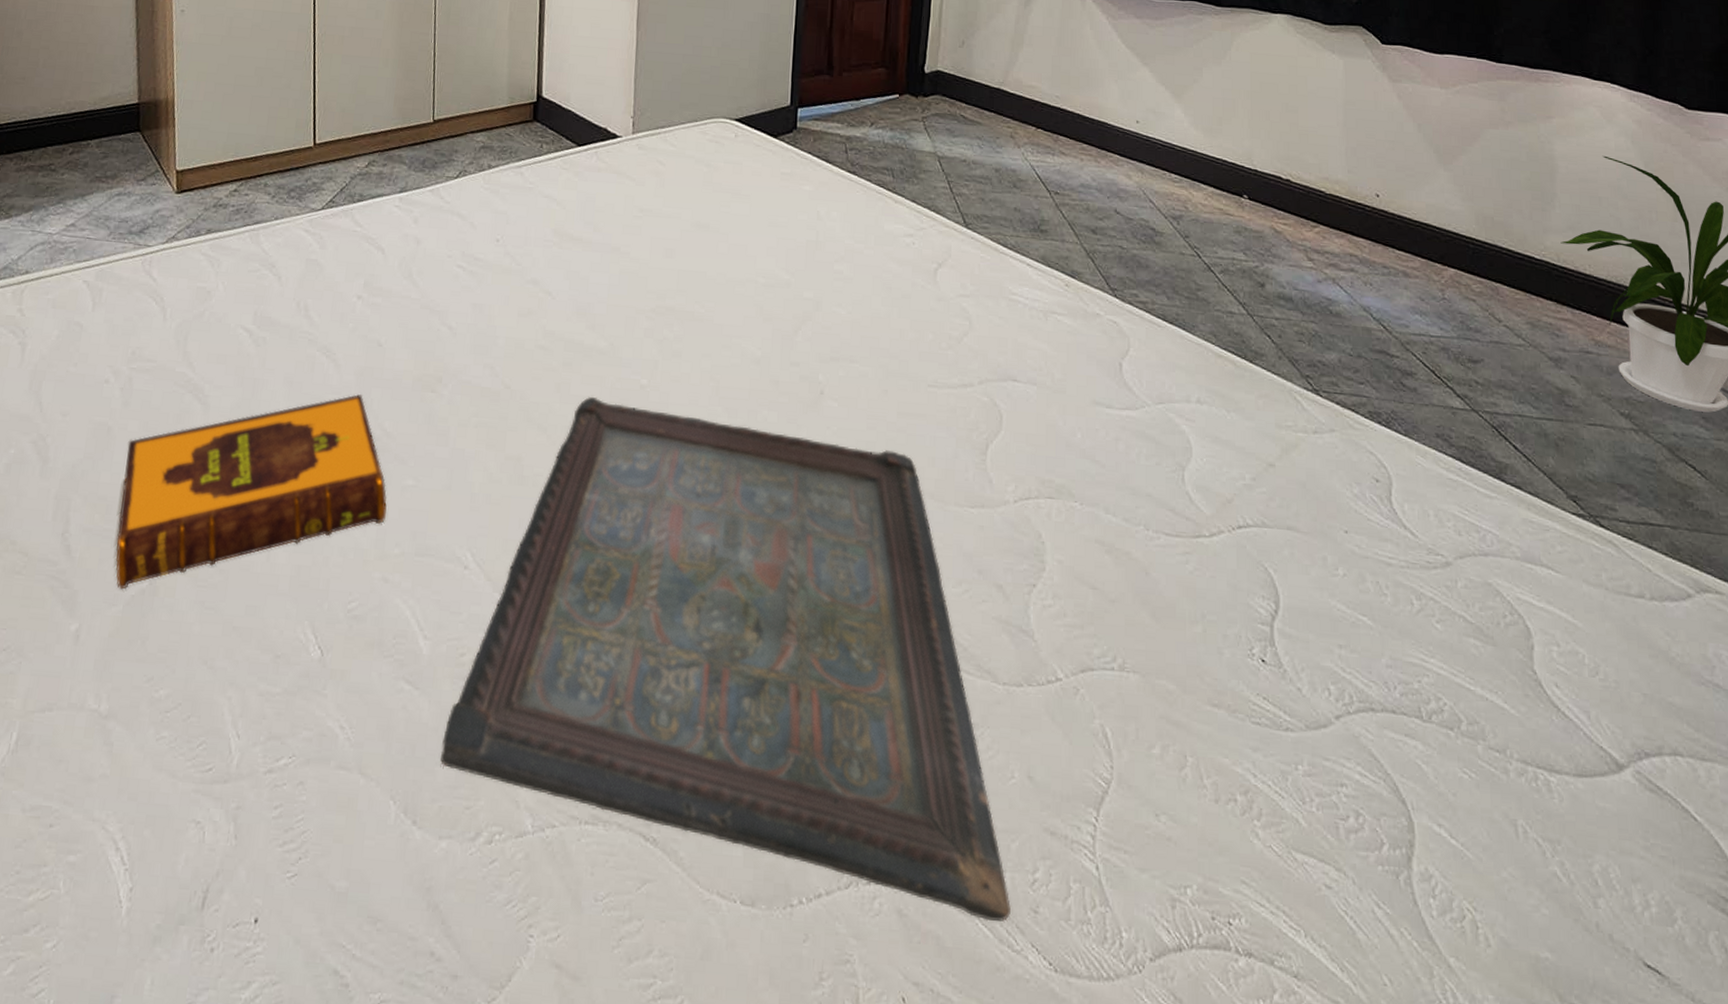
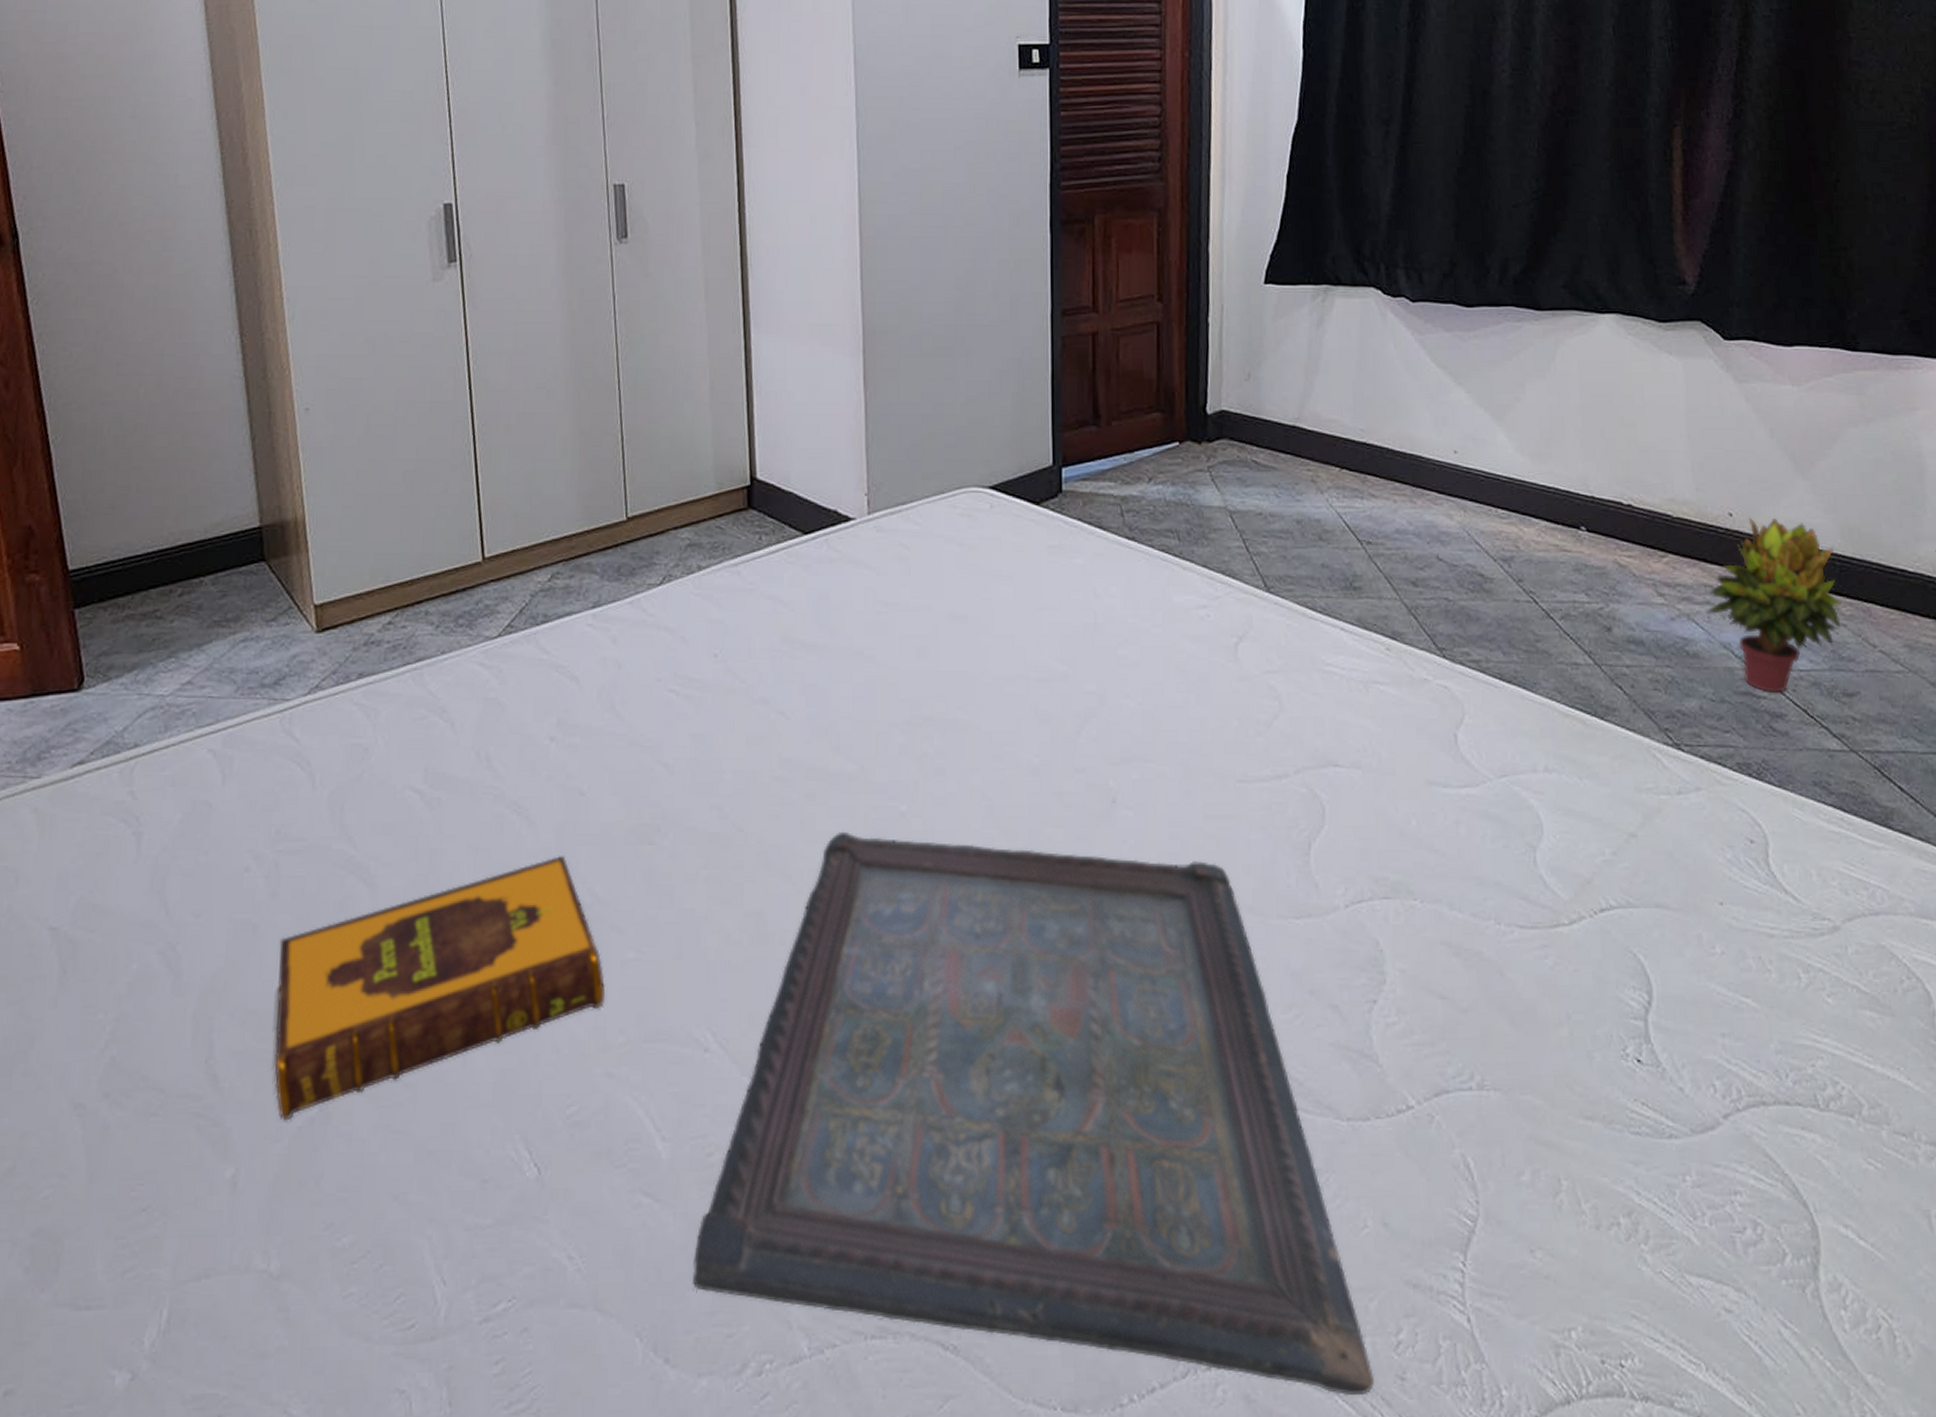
potted plant: none [1349,199,1473,354] -> present [1705,517,1842,693]

